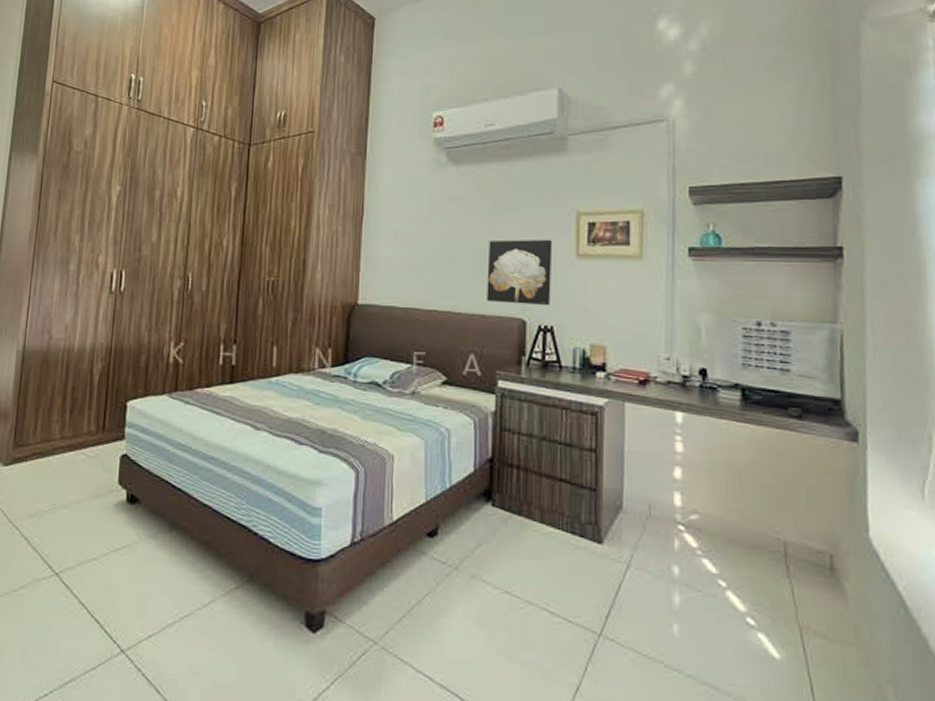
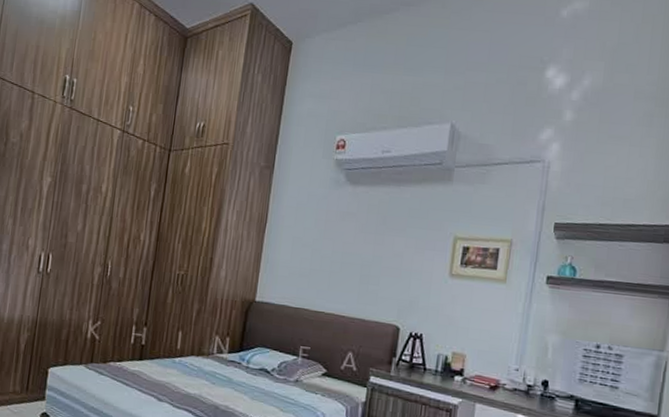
wall art: present [487,239,553,306] -> none [368,255,430,317]

